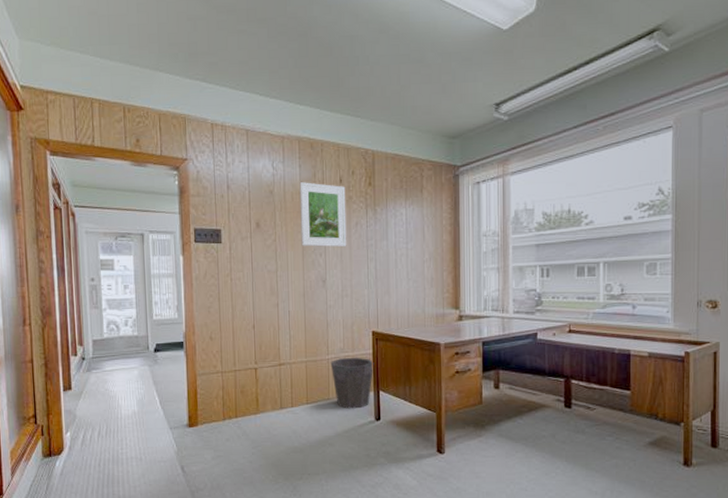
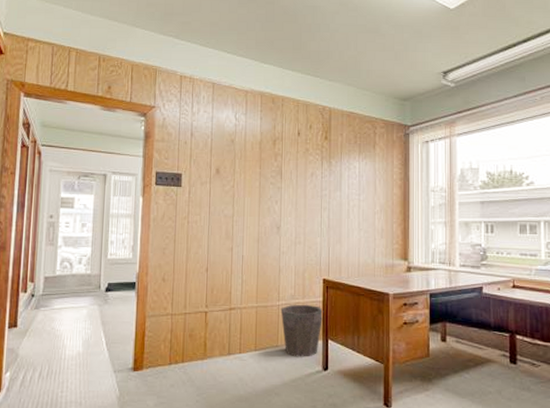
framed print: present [299,182,347,247] -> none [258,133,303,195]

